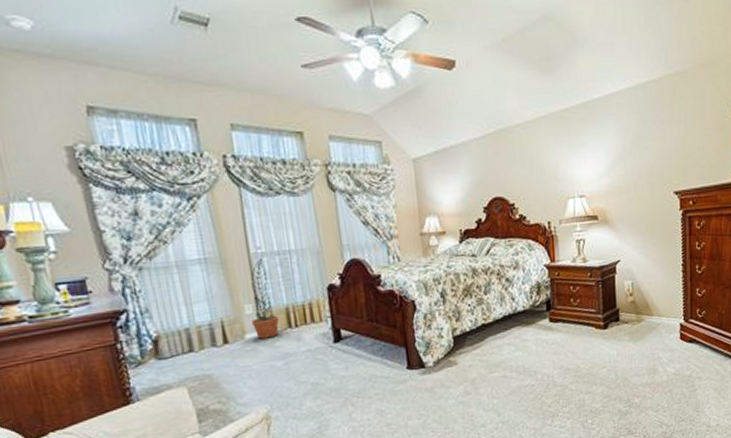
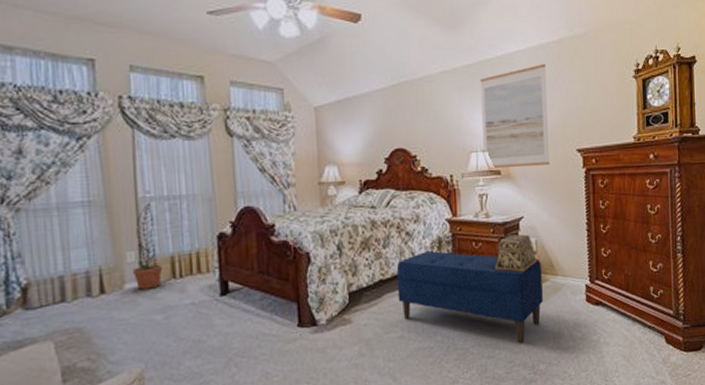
bench: none [497,295,638,379] -> present [396,250,543,343]
wall art: none [576,105,647,214] -> present [480,64,550,169]
decorative box: none [592,277,633,314] -> present [495,233,537,273]

